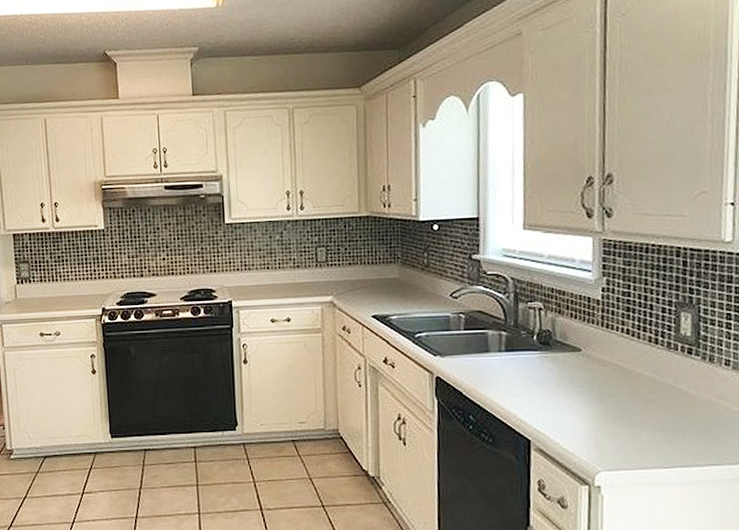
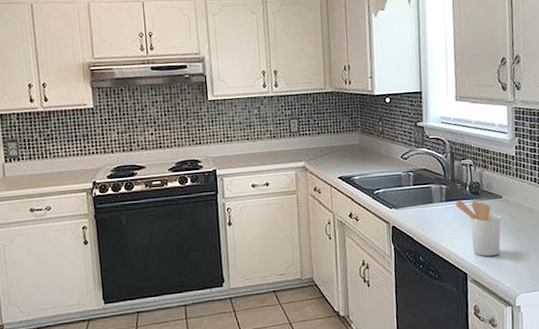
utensil holder: none [516,350,579,422] -> present [454,200,501,257]

